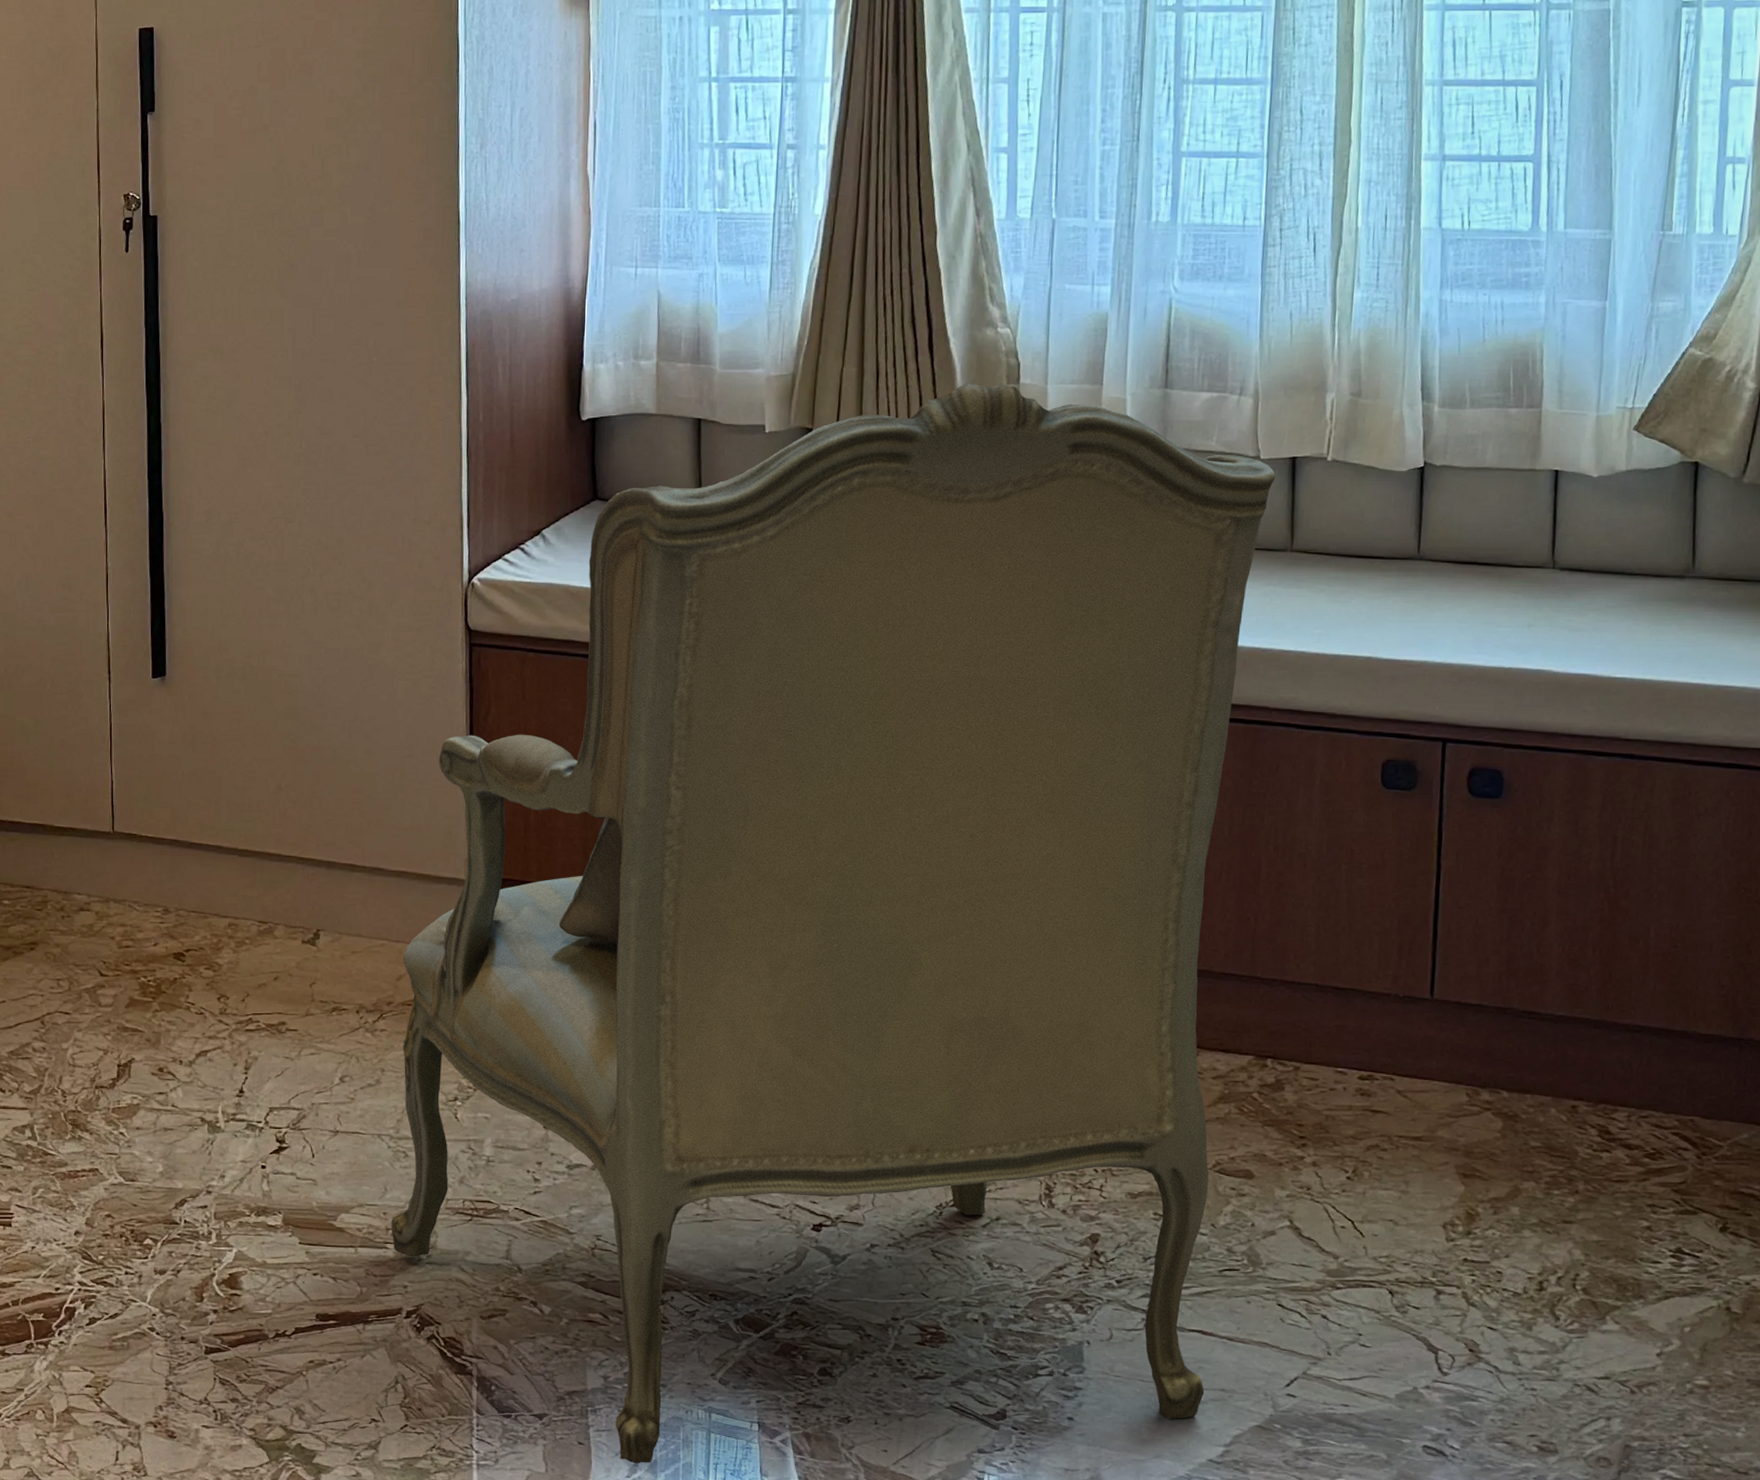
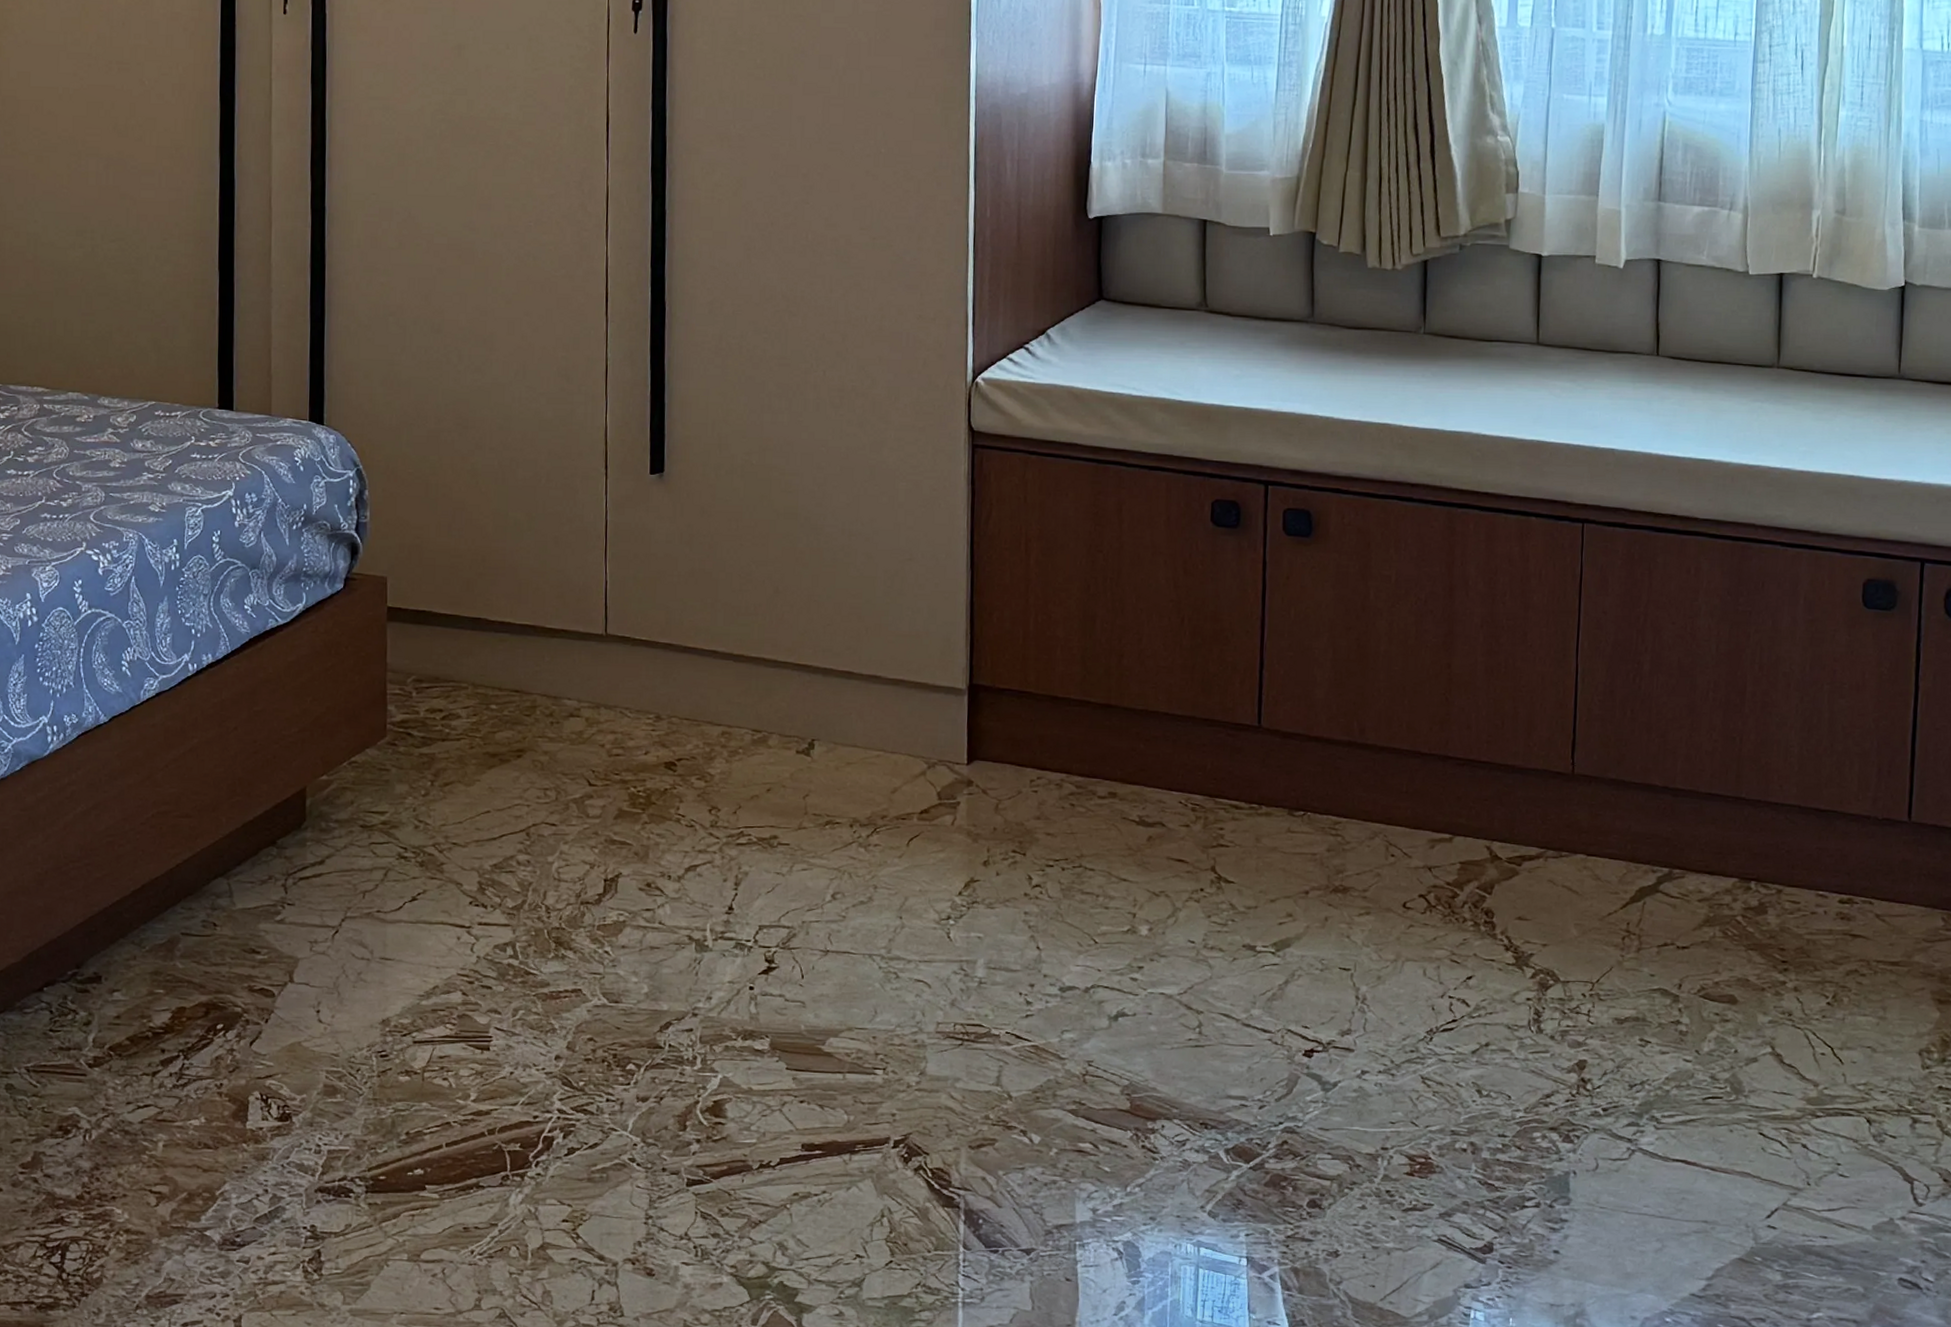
armchair: present [391,382,1276,1464] -> none [880,190,1764,1301]

